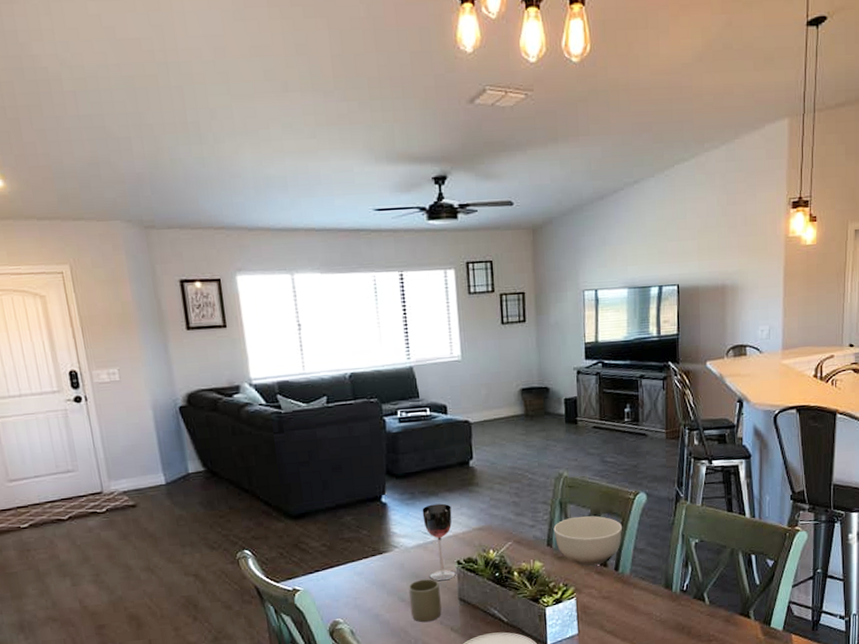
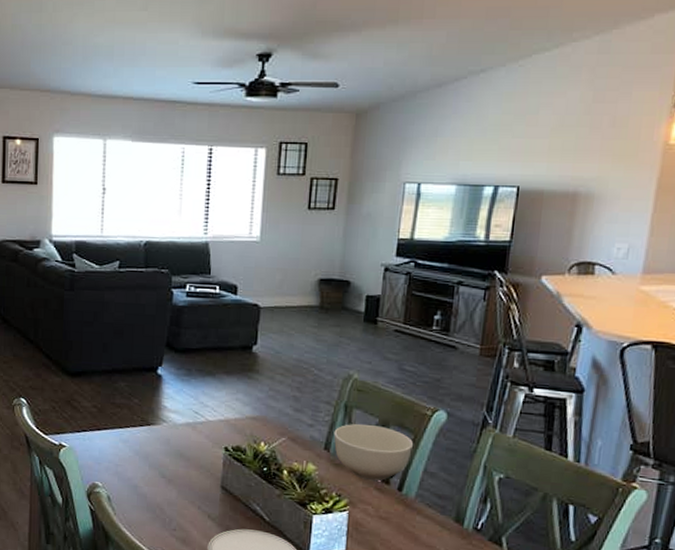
mug: present [408,579,442,622] -> none [169,459,203,504]
wineglass: present [422,503,456,581] -> none [194,384,227,465]

